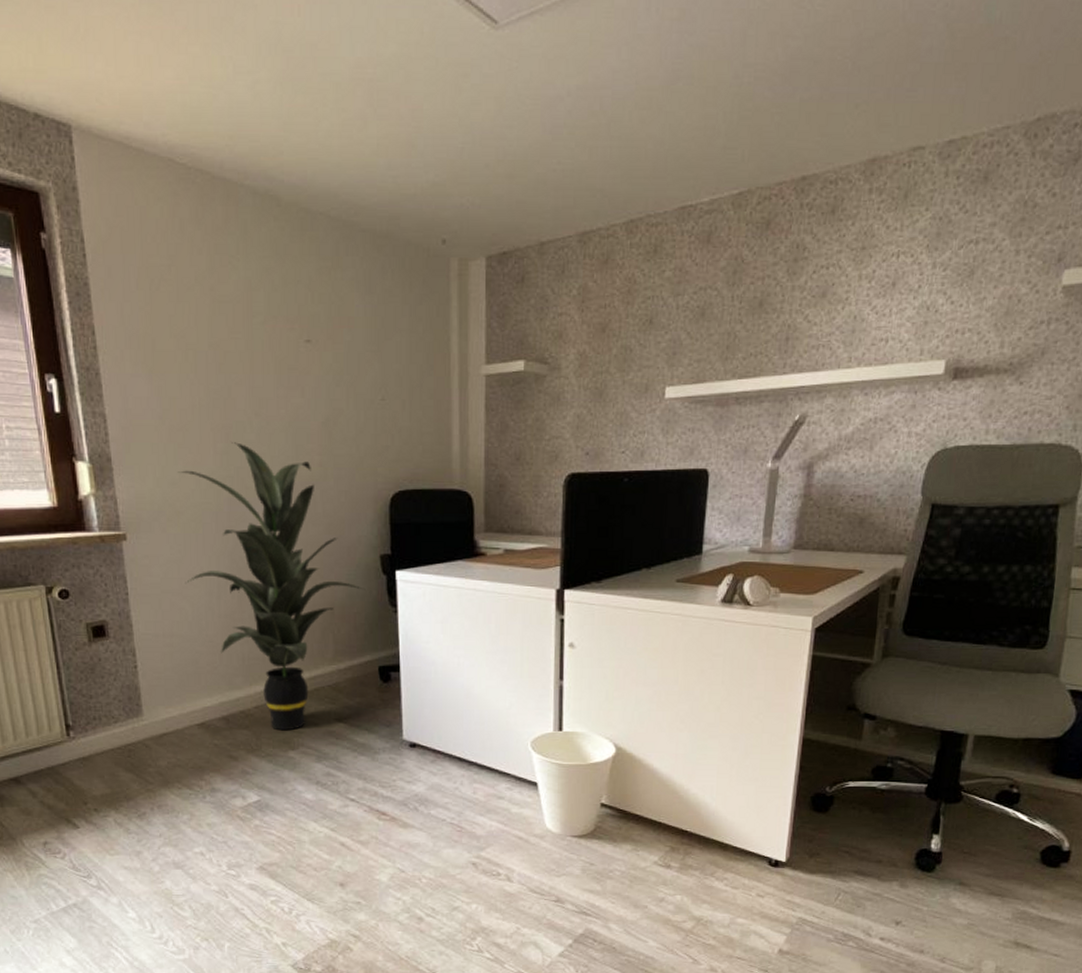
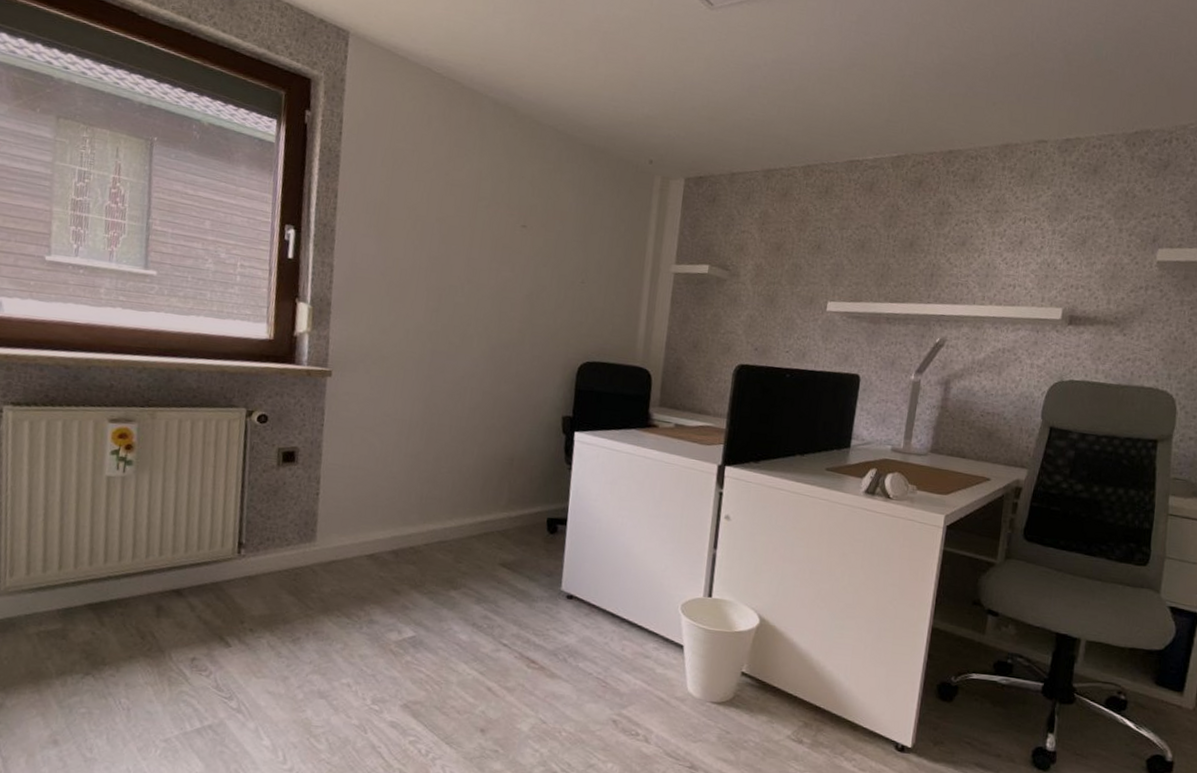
indoor plant: present [177,442,366,731] -> none [378,302,545,571]

